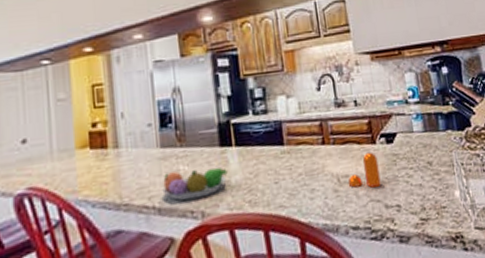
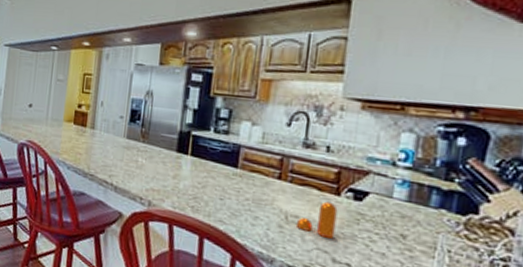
fruit bowl: present [162,168,228,201] -> none [121,160,179,190]

